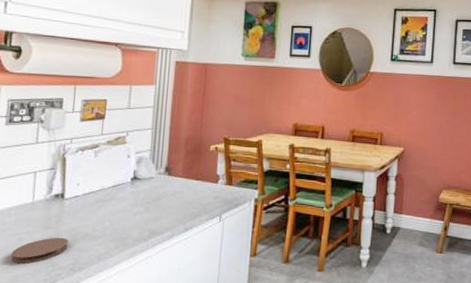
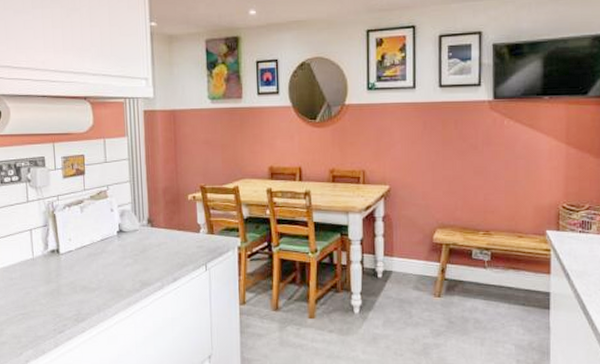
coaster: present [10,237,69,264] -> none [21,290,70,315]

